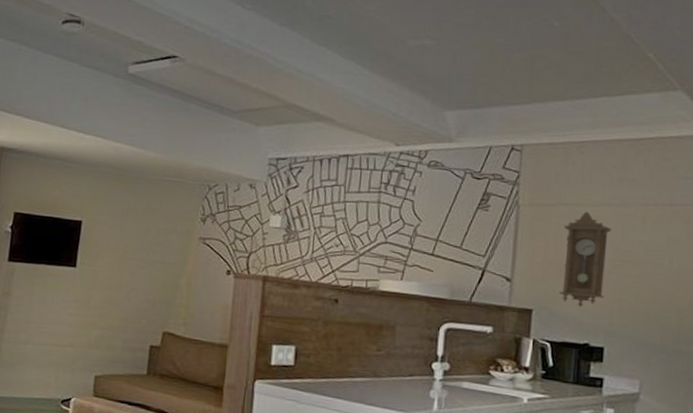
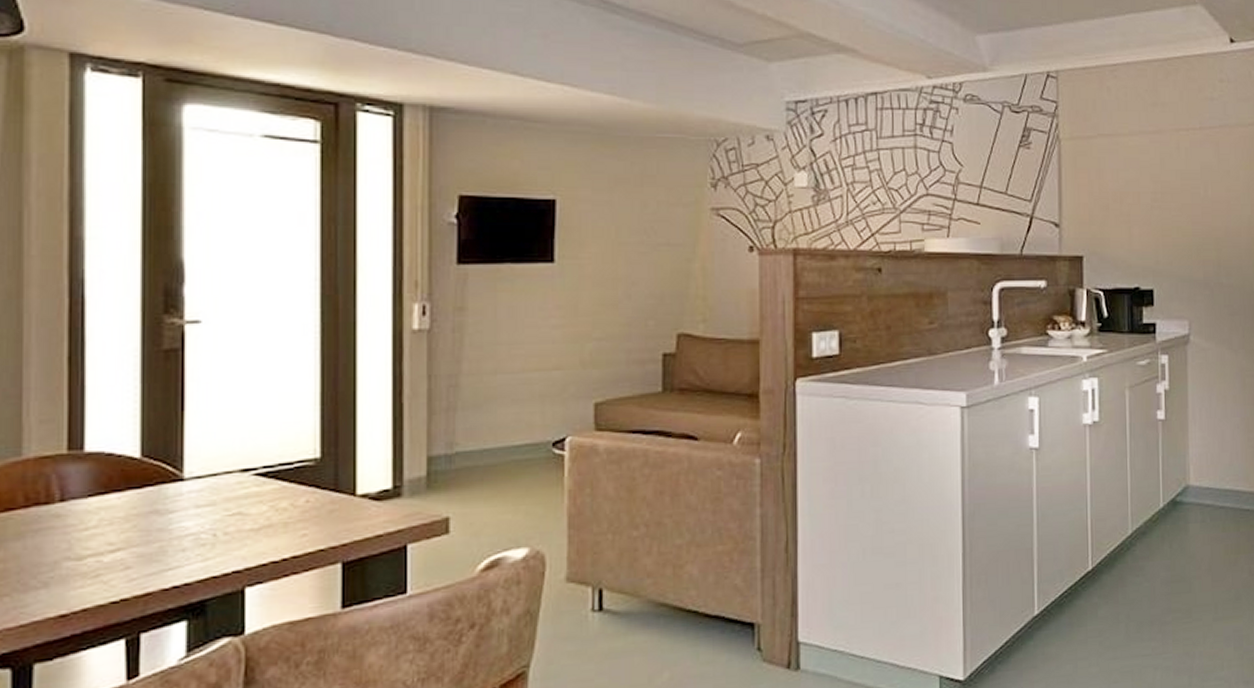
pendulum clock: present [558,211,611,308] -> none [1106,141,1150,249]

